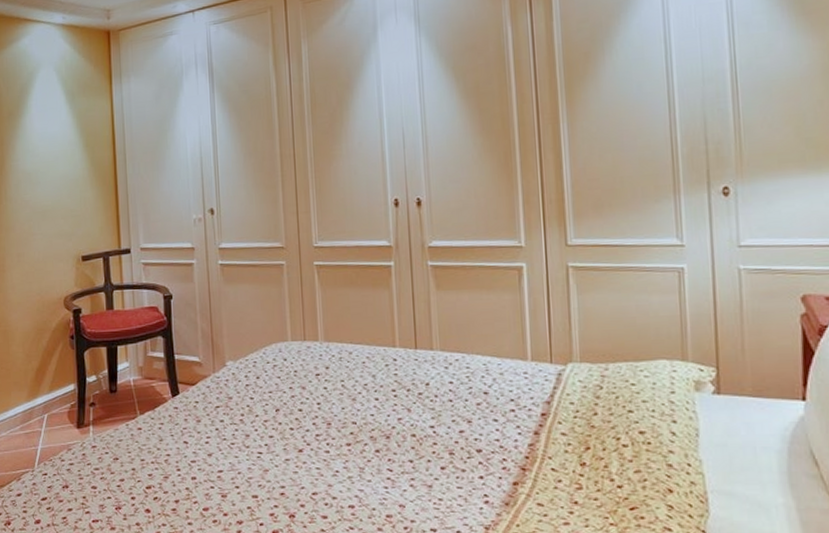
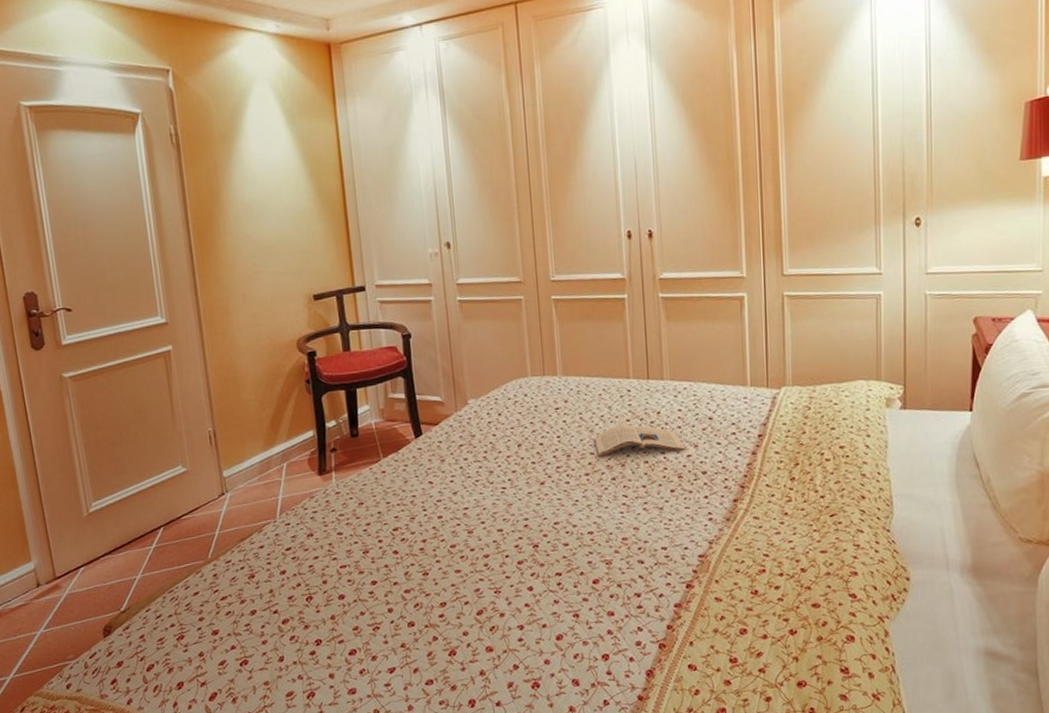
magazine: none [357,393,458,427] -> present [594,423,686,457]

